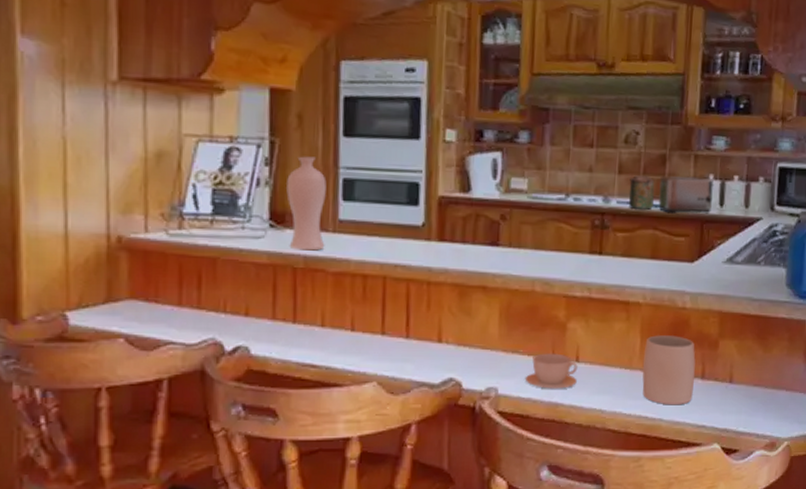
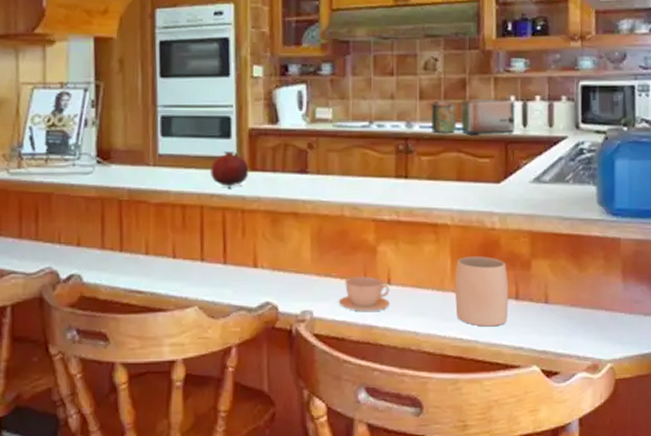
vase: present [286,156,327,251] -> none [111,97,147,184]
fruit: none [394,219,437,258] -> present [210,151,249,187]

